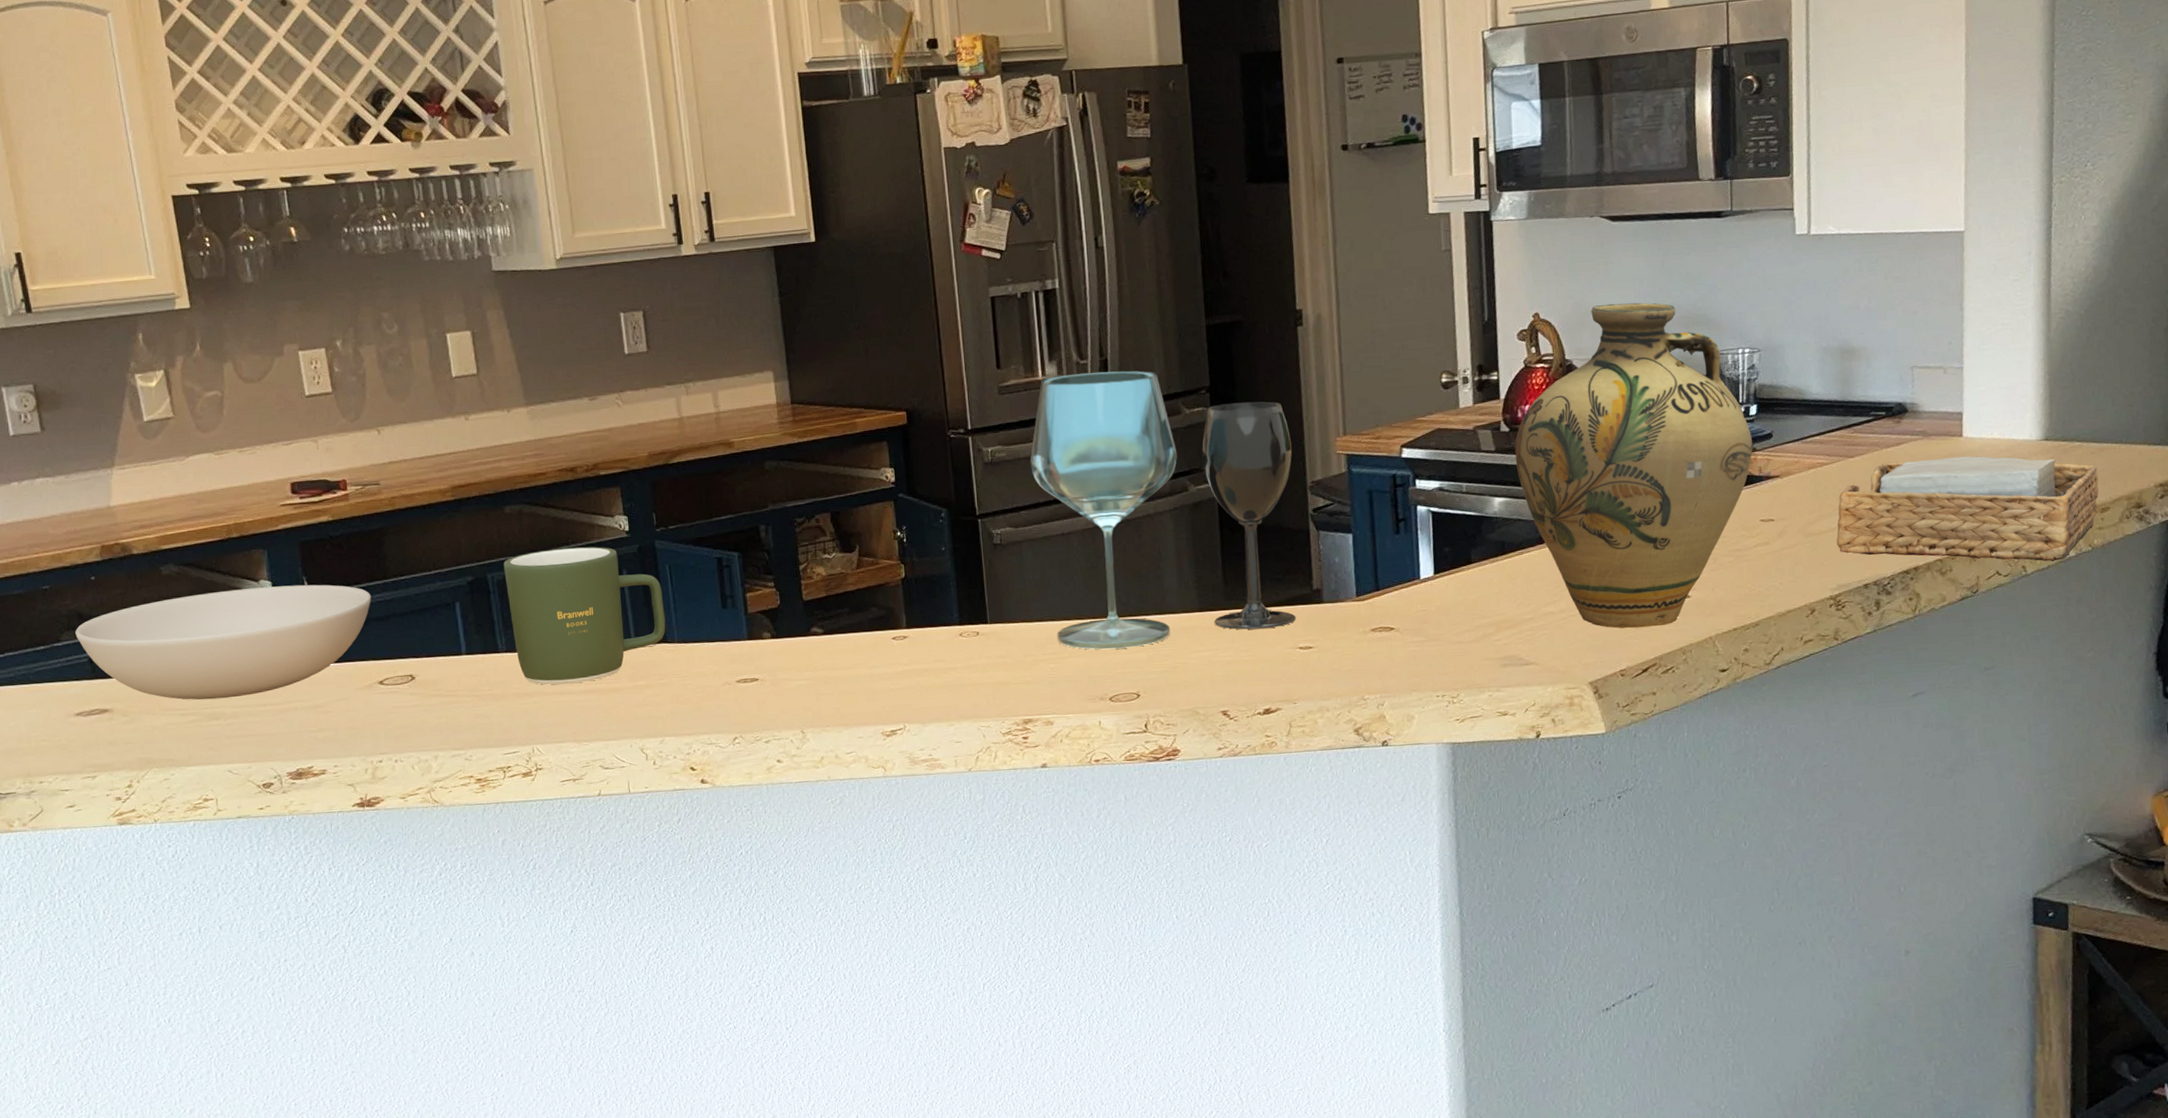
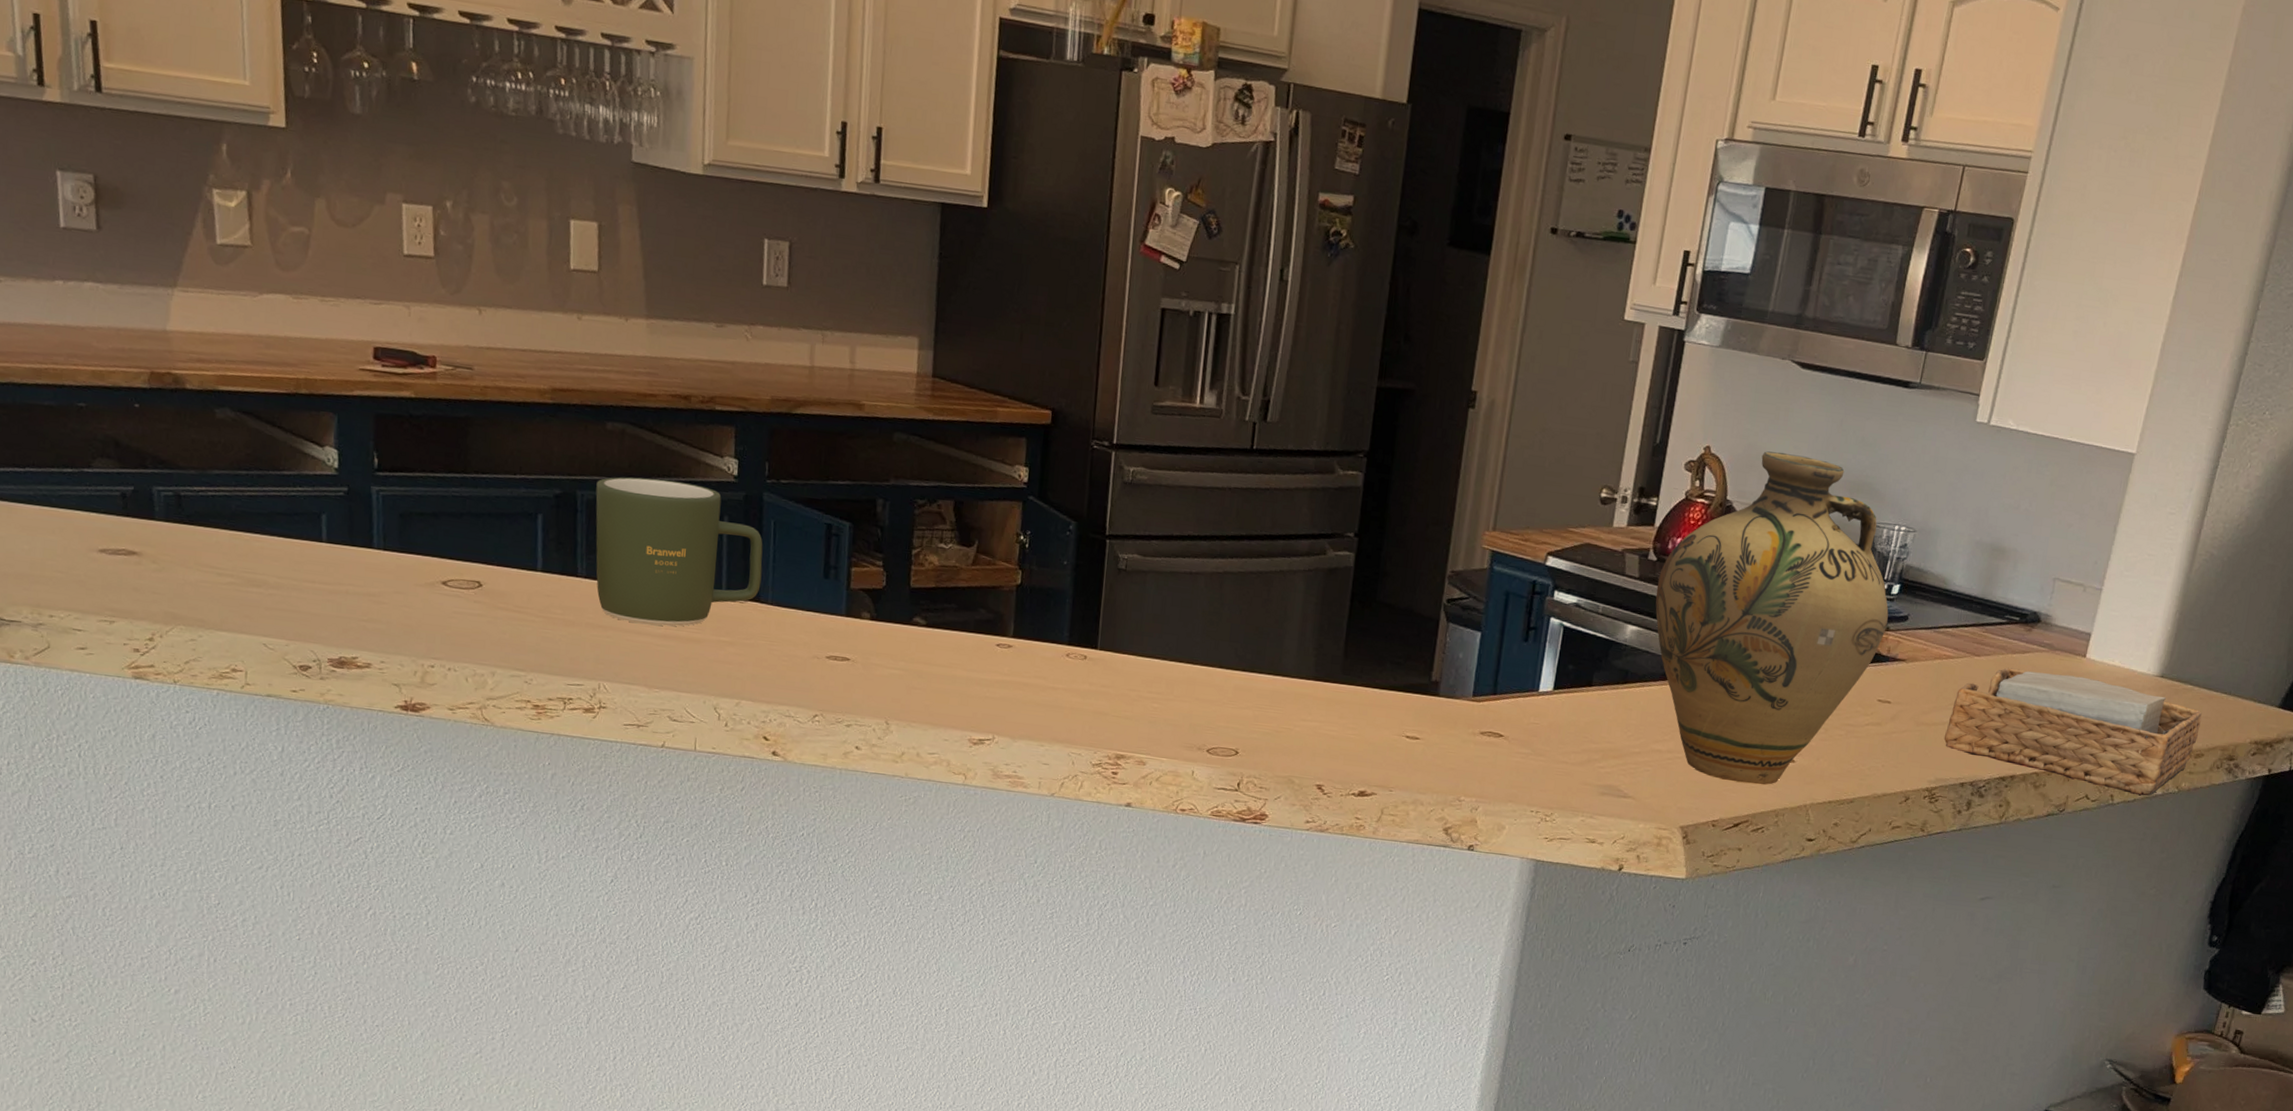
dish: present [75,584,372,700] -> none [109,445,447,569]
wine glass: present [1030,370,1178,650] -> none [1165,406,1323,704]
wine glass: present [1201,401,1297,630] -> none [1326,472,1440,712]

